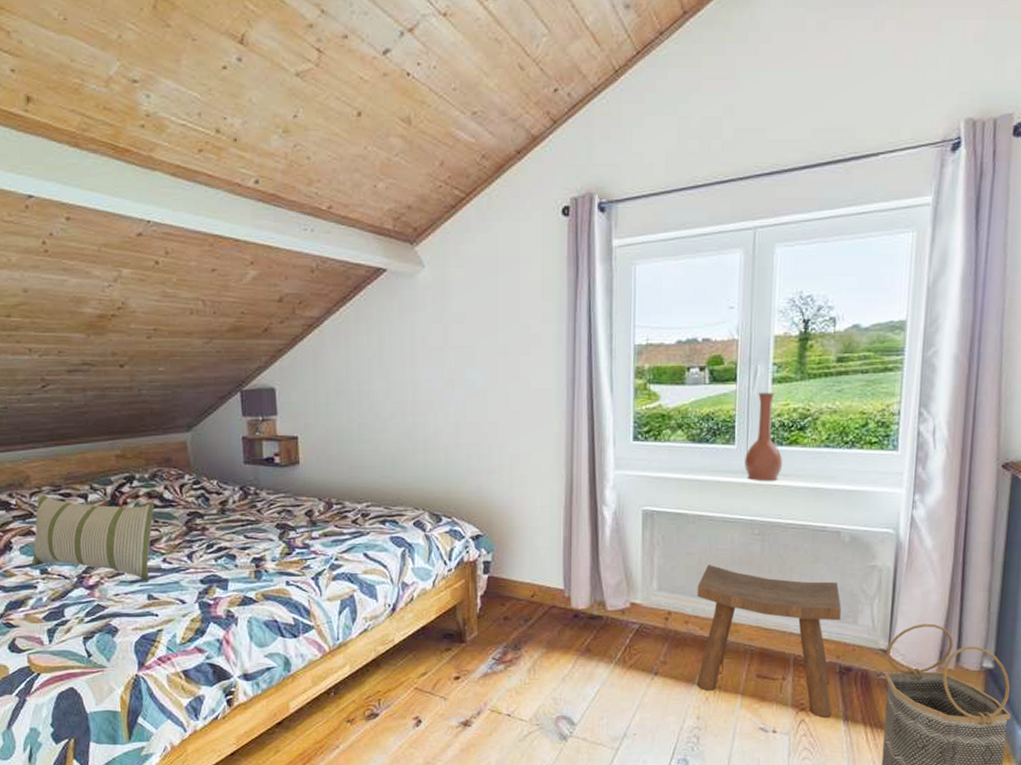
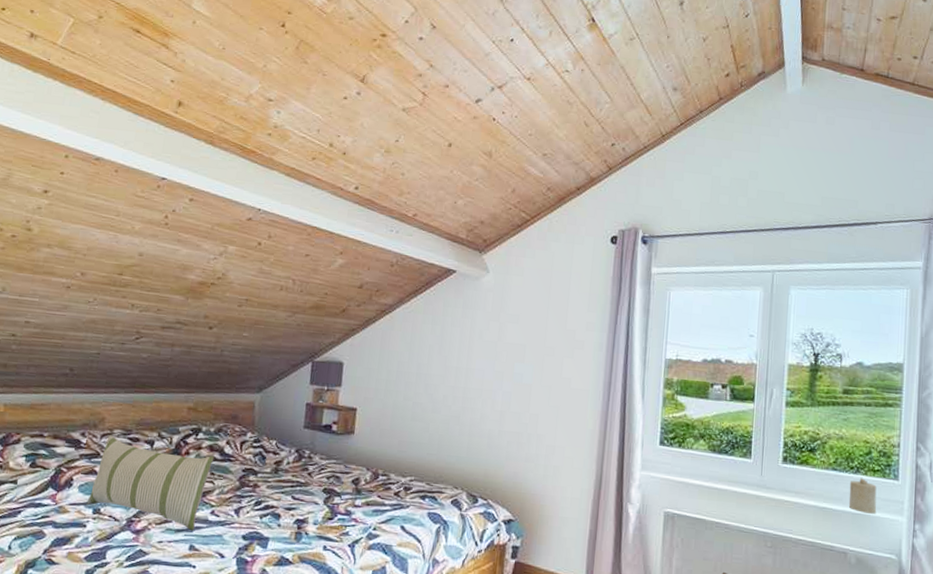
vase: present [744,392,783,482] -> none [759,413,795,498]
candle: none [842,452,874,490] -> present [848,478,877,515]

